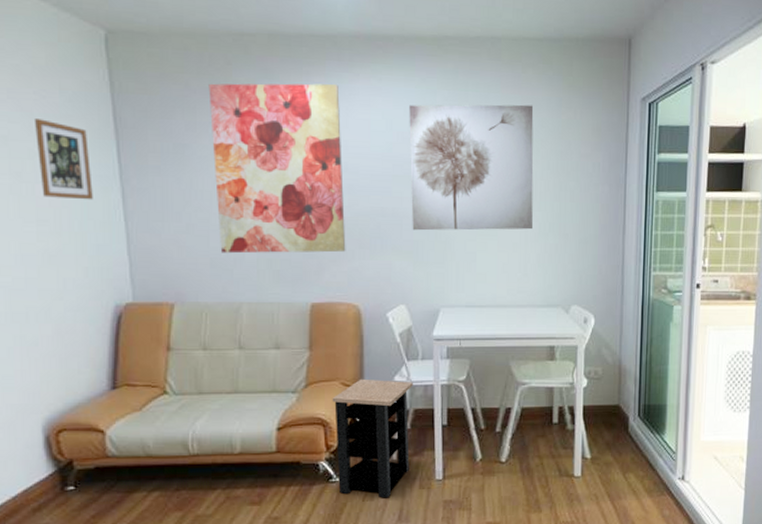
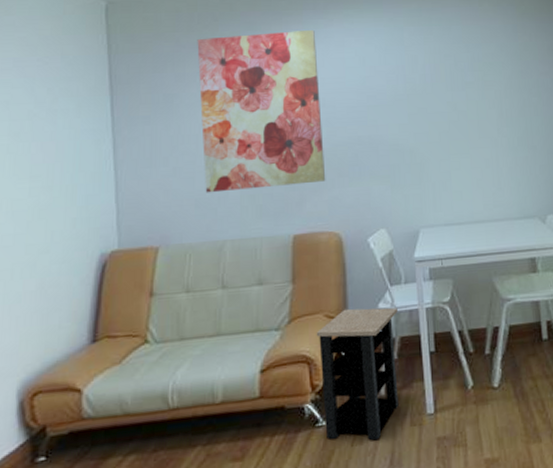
picture frame: present [33,119,93,200] -> none [35,82,86,154]
wall art: present [409,104,534,231] -> none [379,33,502,155]

